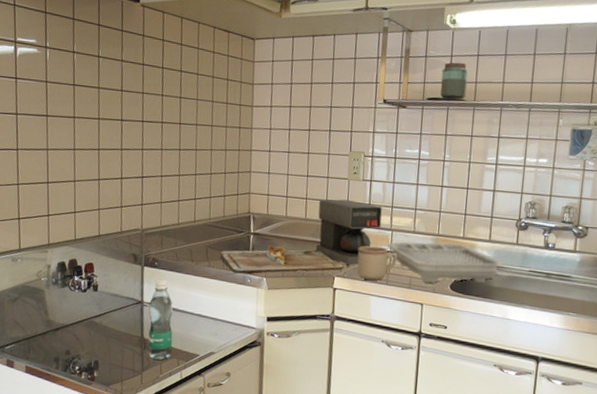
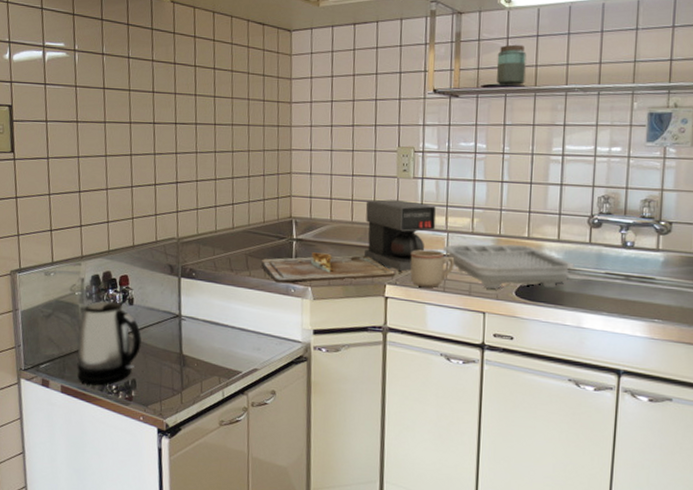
kettle: none [41,286,105,366] -> present [77,300,142,385]
bottle: present [148,279,173,361] -> none [187,290,213,379]

